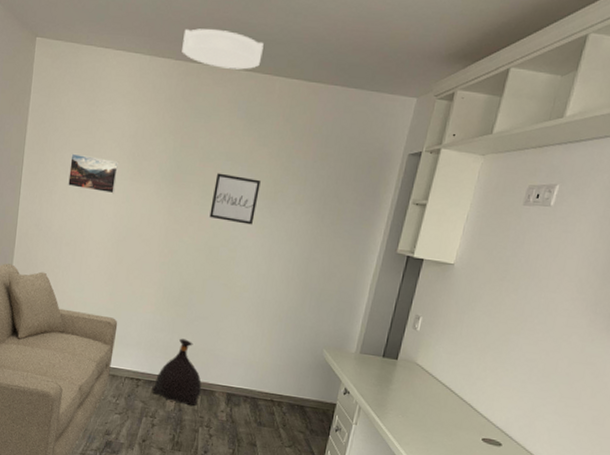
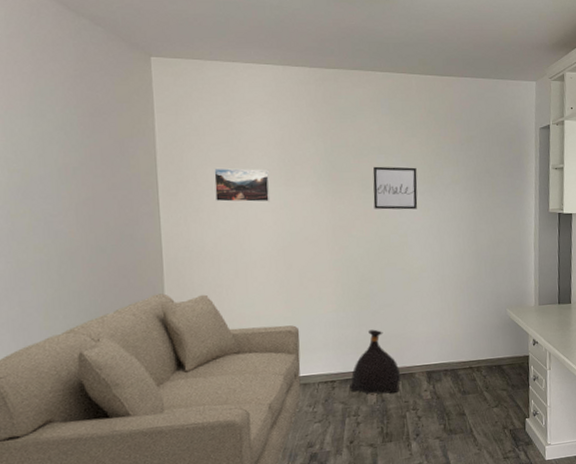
ceiling light: present [182,28,264,70] -> none [313,38,394,71]

